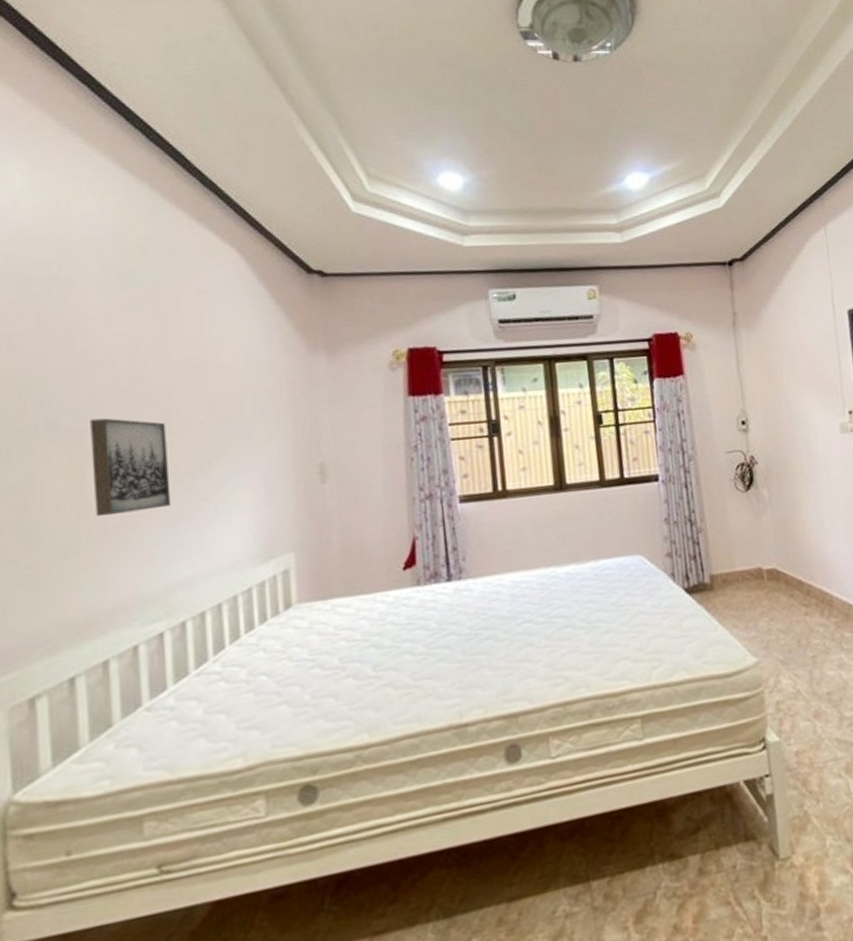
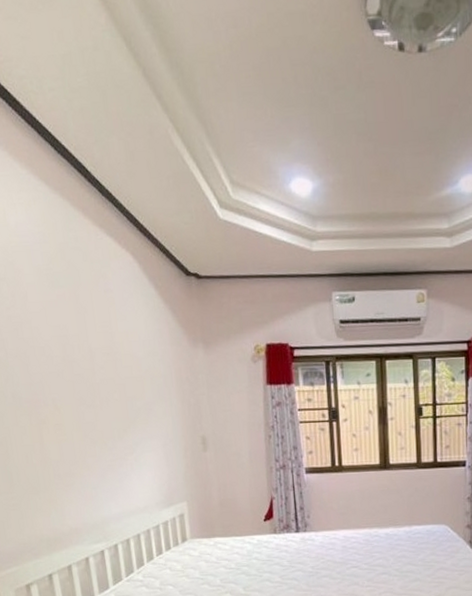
wall art: present [90,418,171,516] -> none [41,393,101,466]

